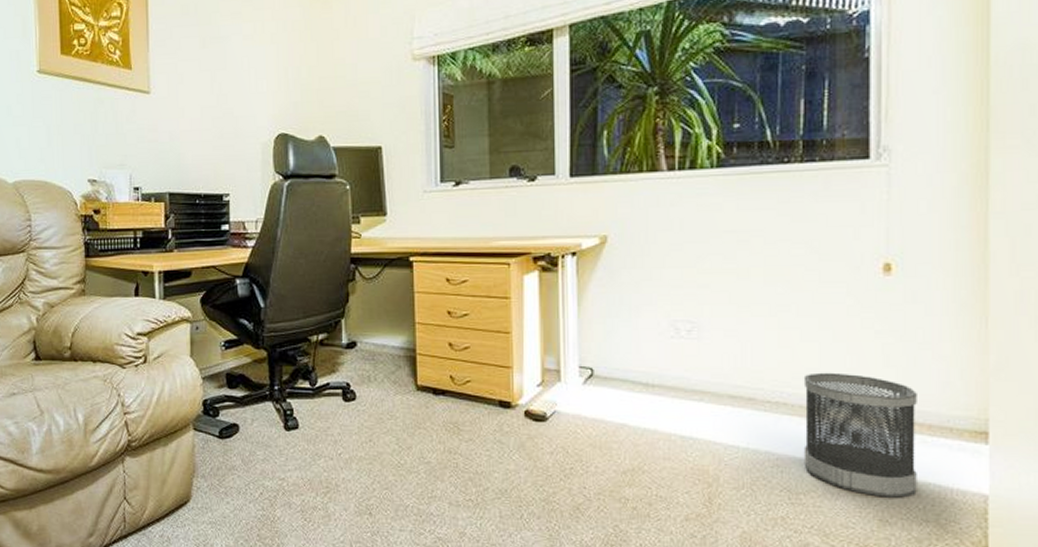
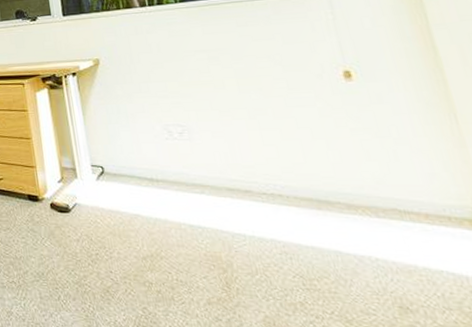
wastebasket: present [803,372,917,498] -> none [292,166,431,285]

